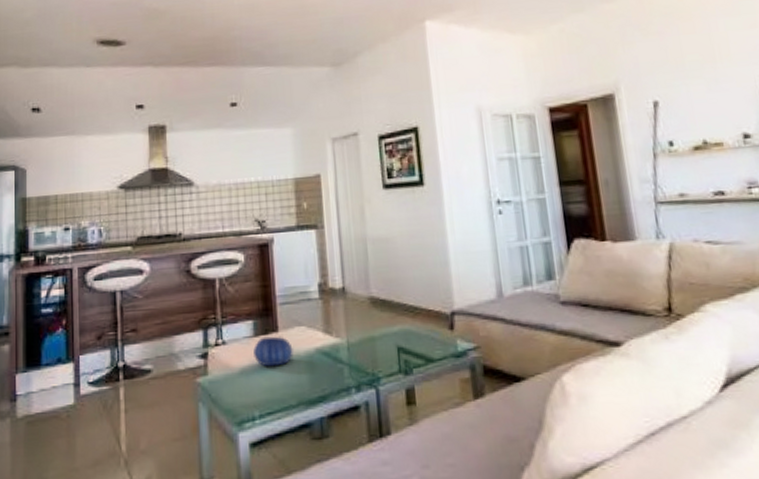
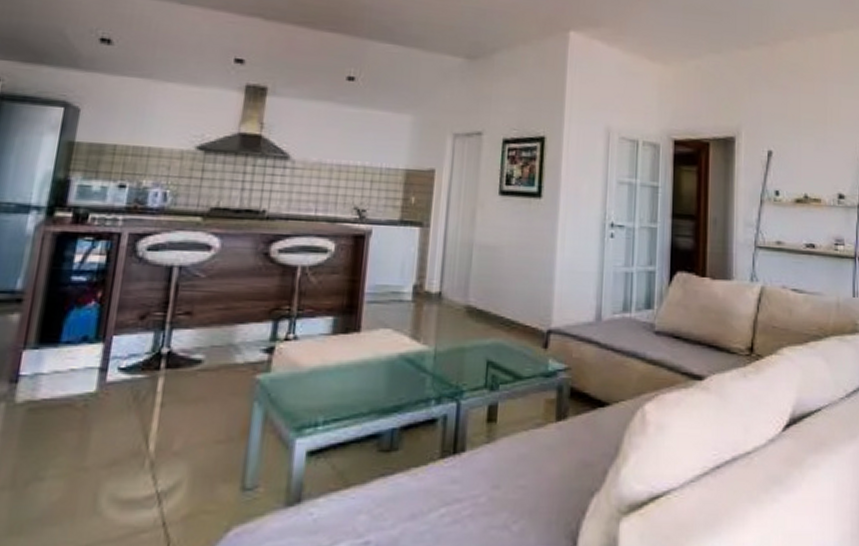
decorative bowl: present [253,336,293,367] -> none [328,336,374,370]

